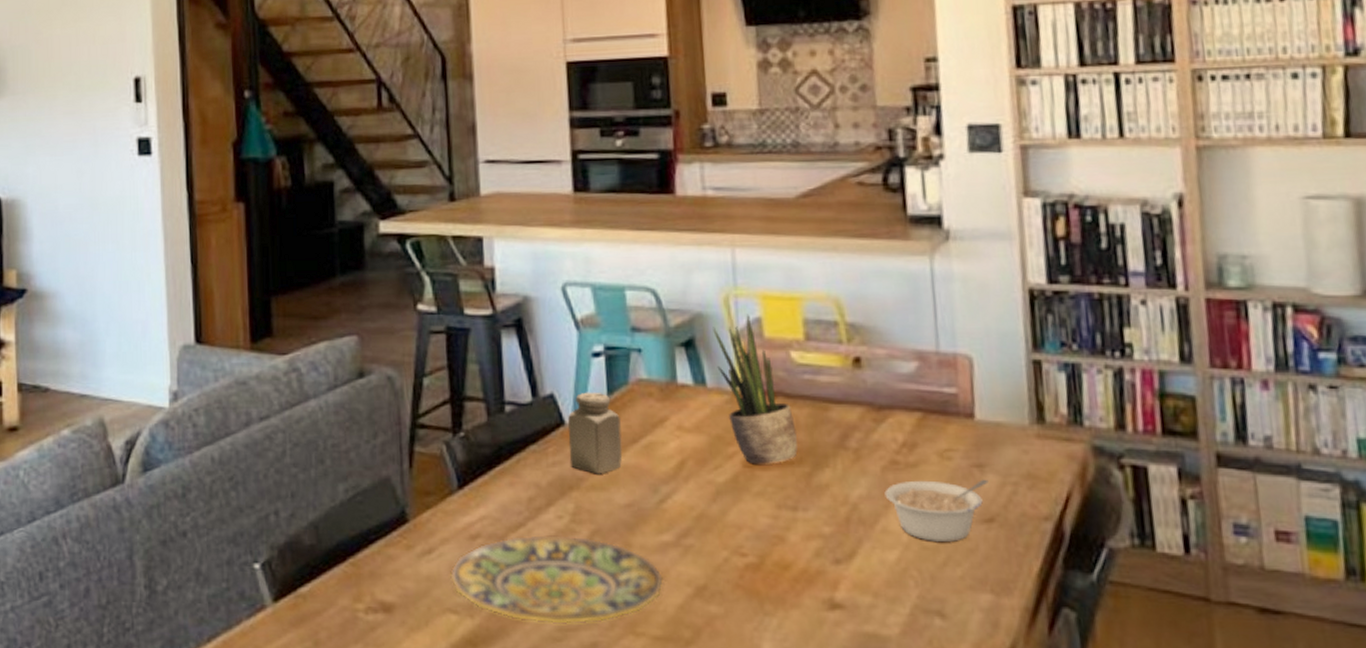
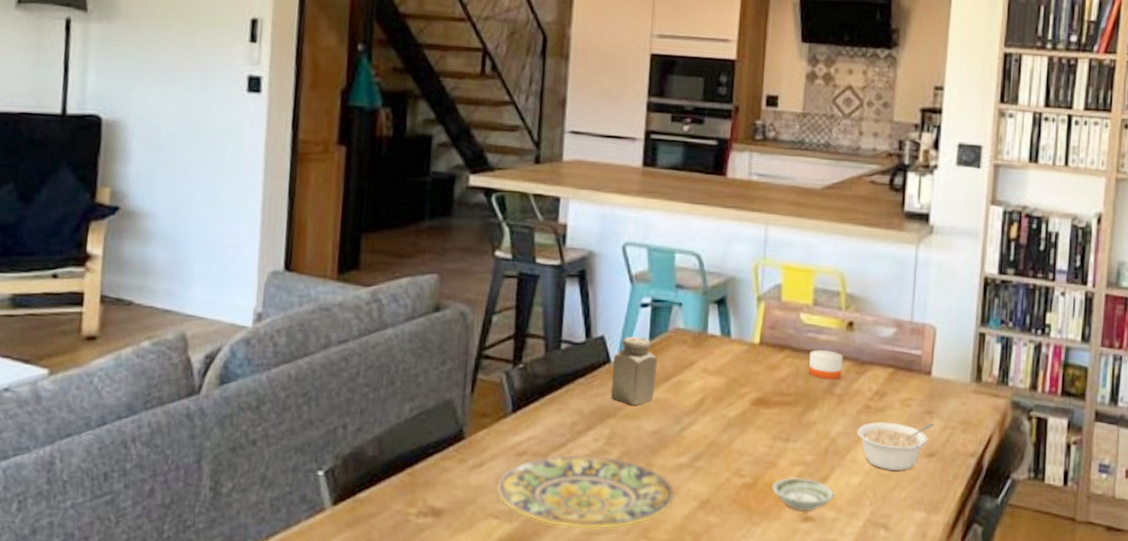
potted plant: present [713,314,798,464] -> none [741,280,797,404]
saucer: none [783,555,867,597] -> present [772,477,834,511]
candle: none [809,393,855,430] -> present [809,349,843,379]

